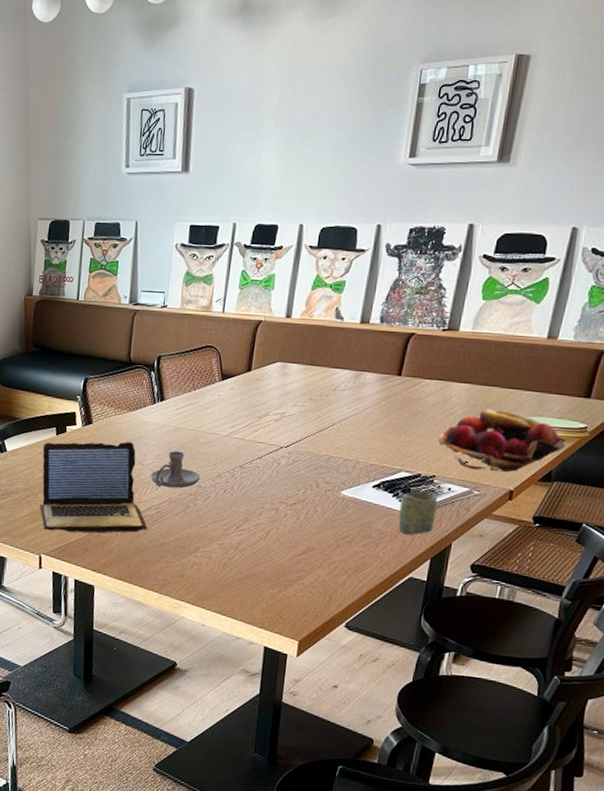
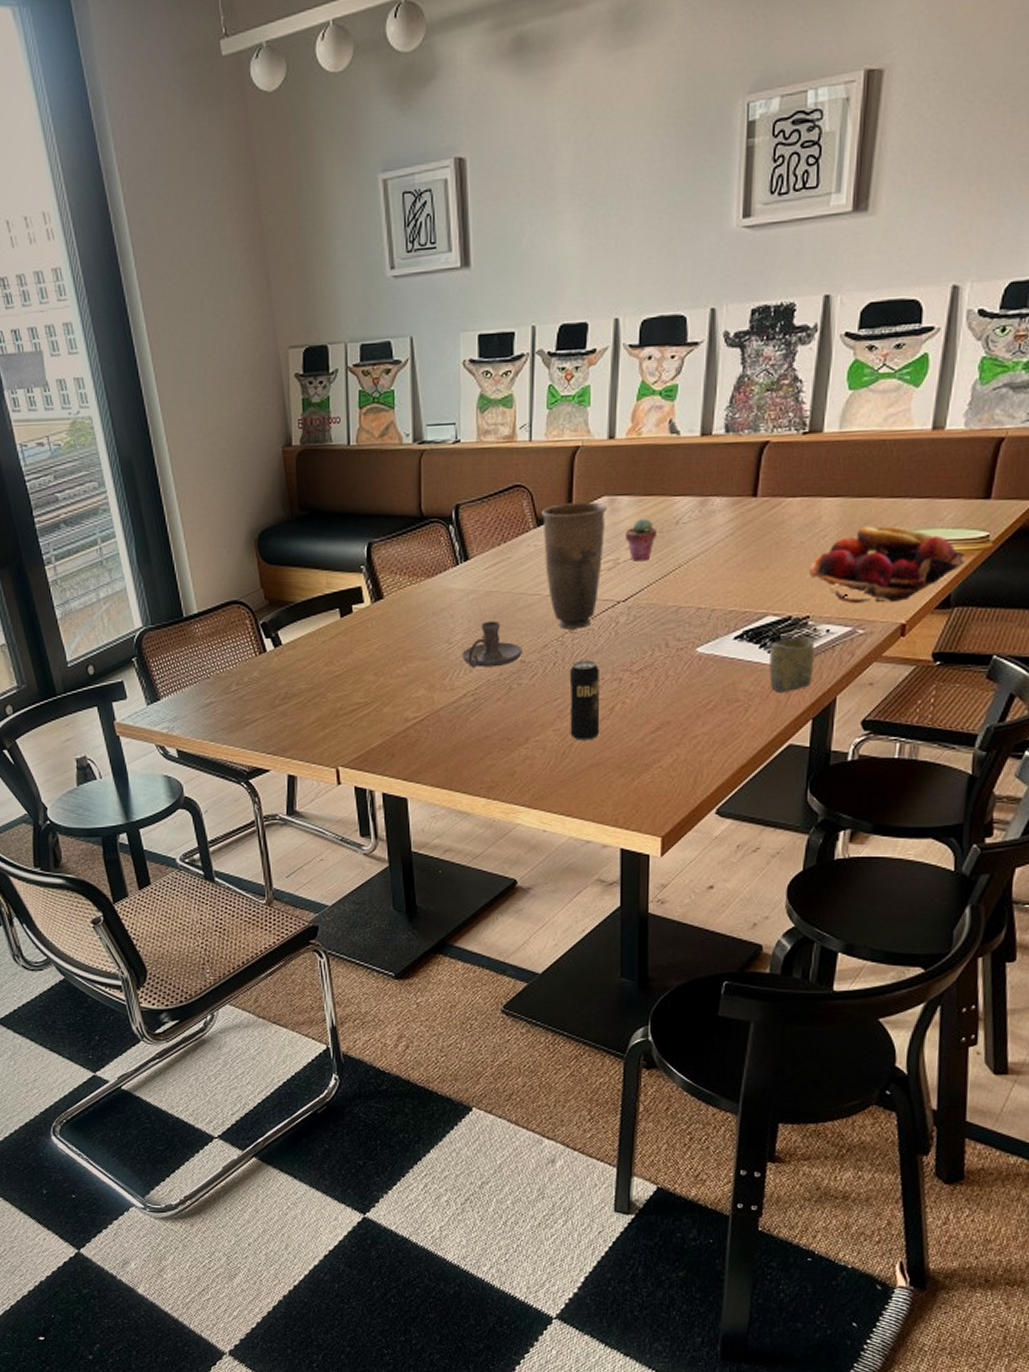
laptop: present [39,441,148,533] -> none [326,615,465,737]
vase: none [225,364,280,465] -> present [541,502,607,629]
beverage can: none [232,489,261,556] -> present [569,658,600,741]
potted succulent: none [292,382,318,417] -> present [626,518,657,562]

